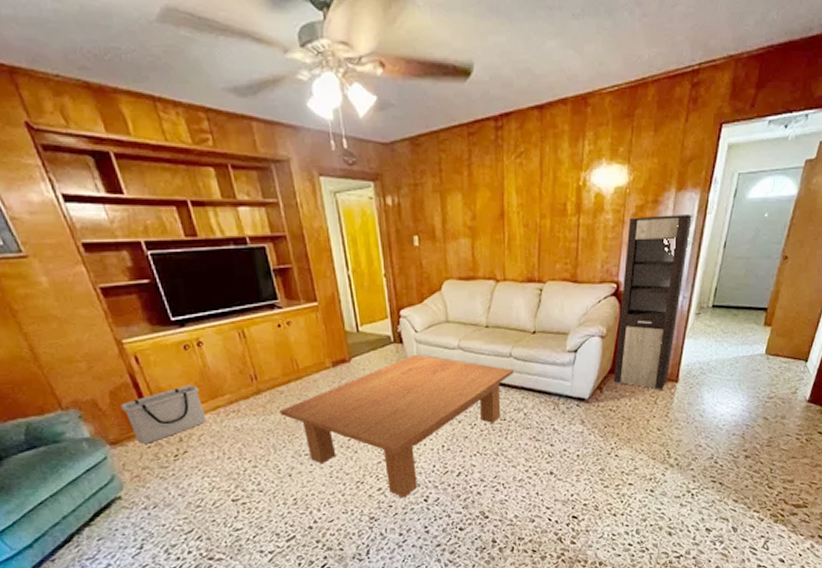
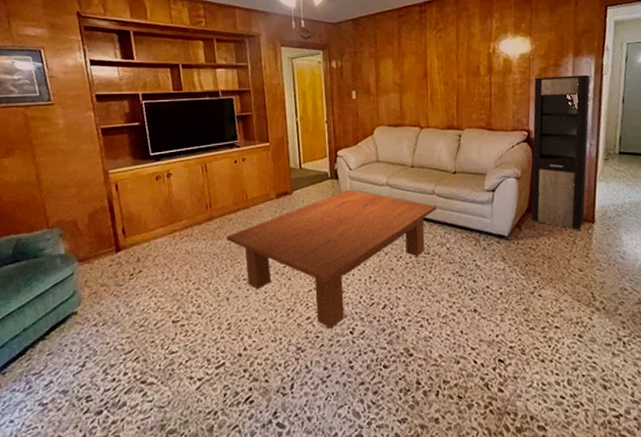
storage bin: present [121,385,207,444] -> none [95,210,163,262]

